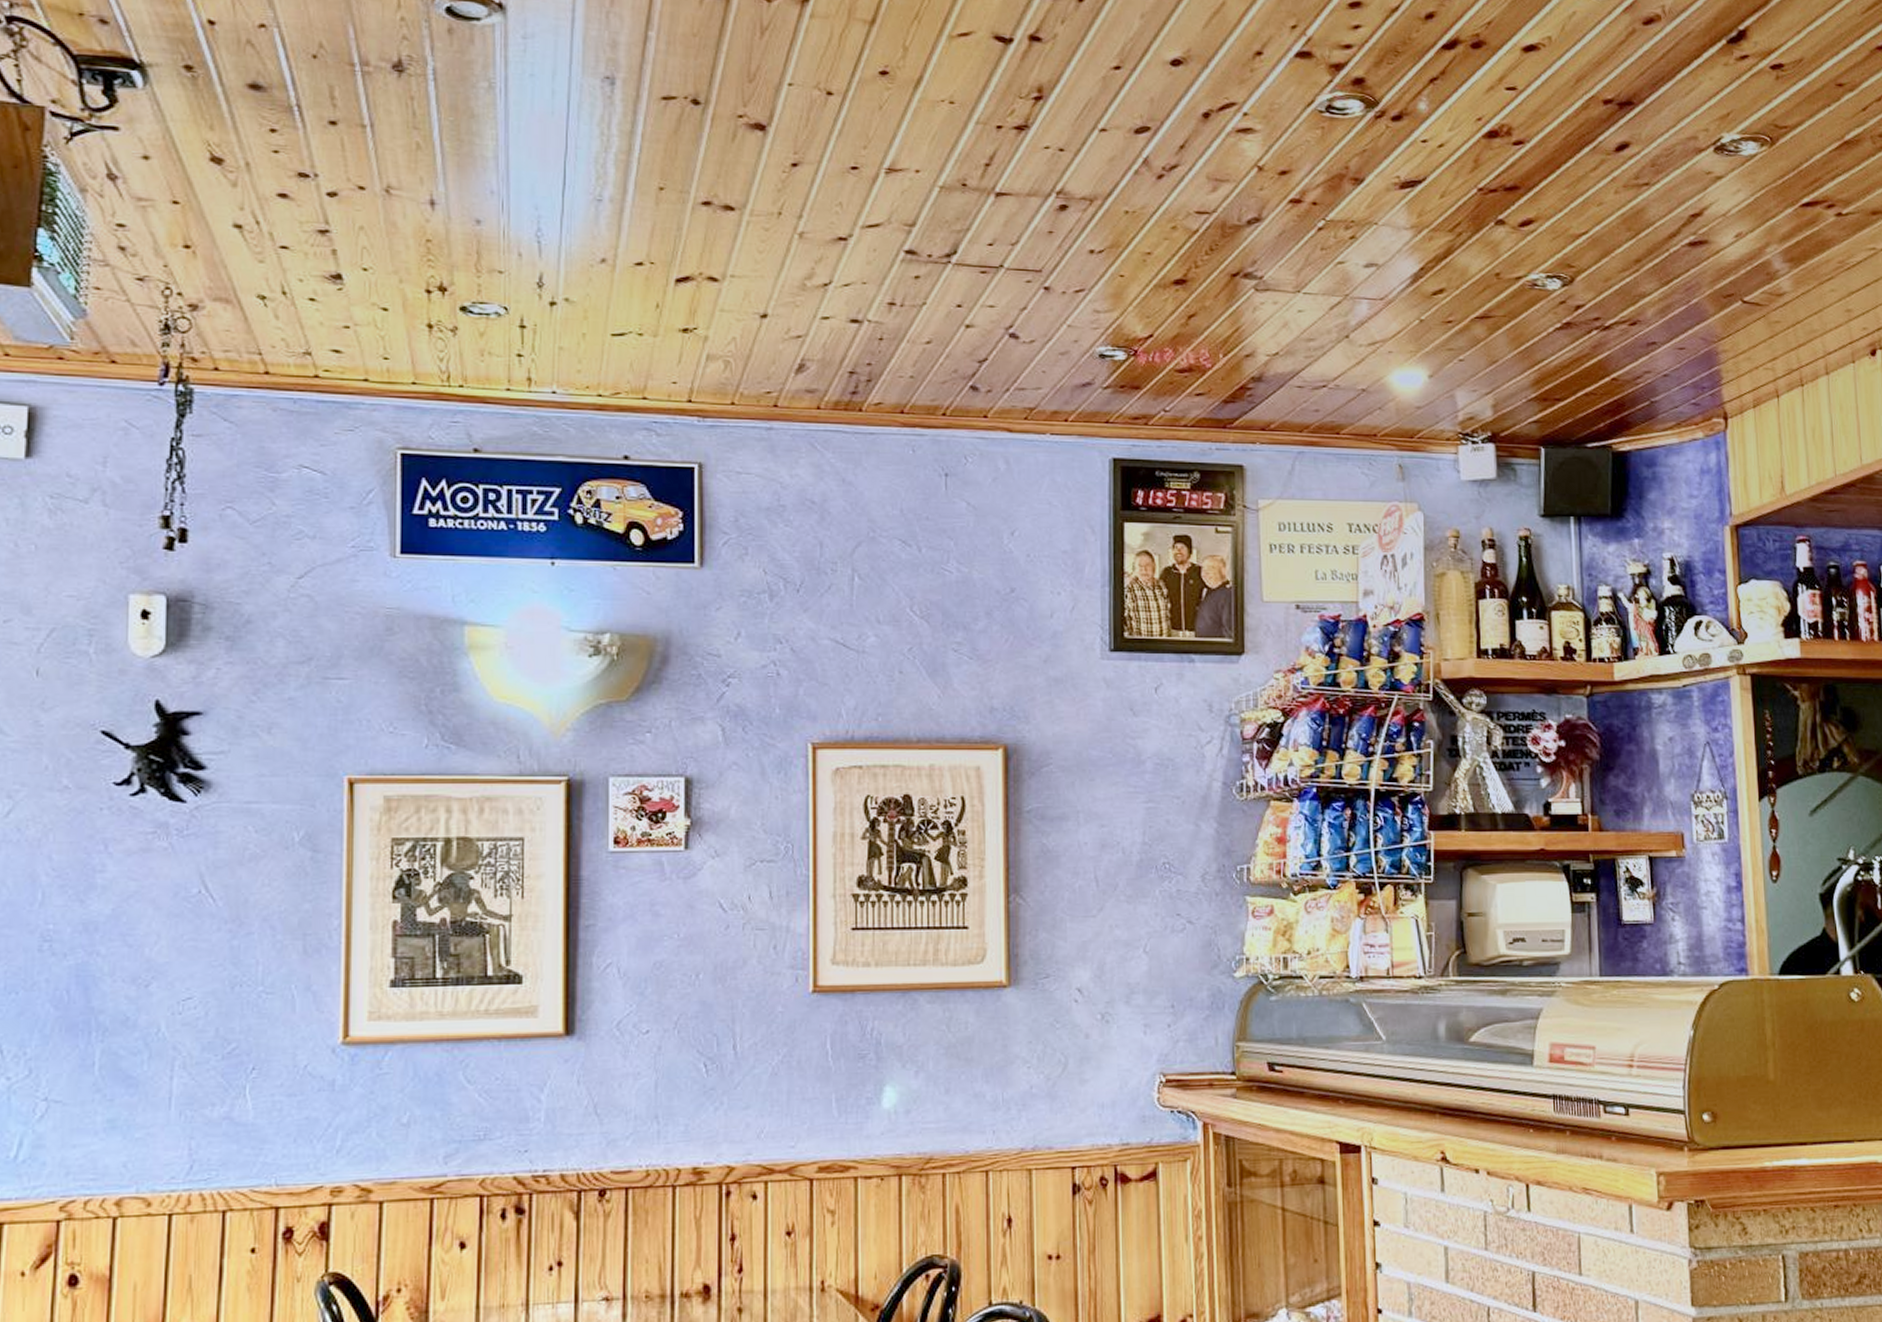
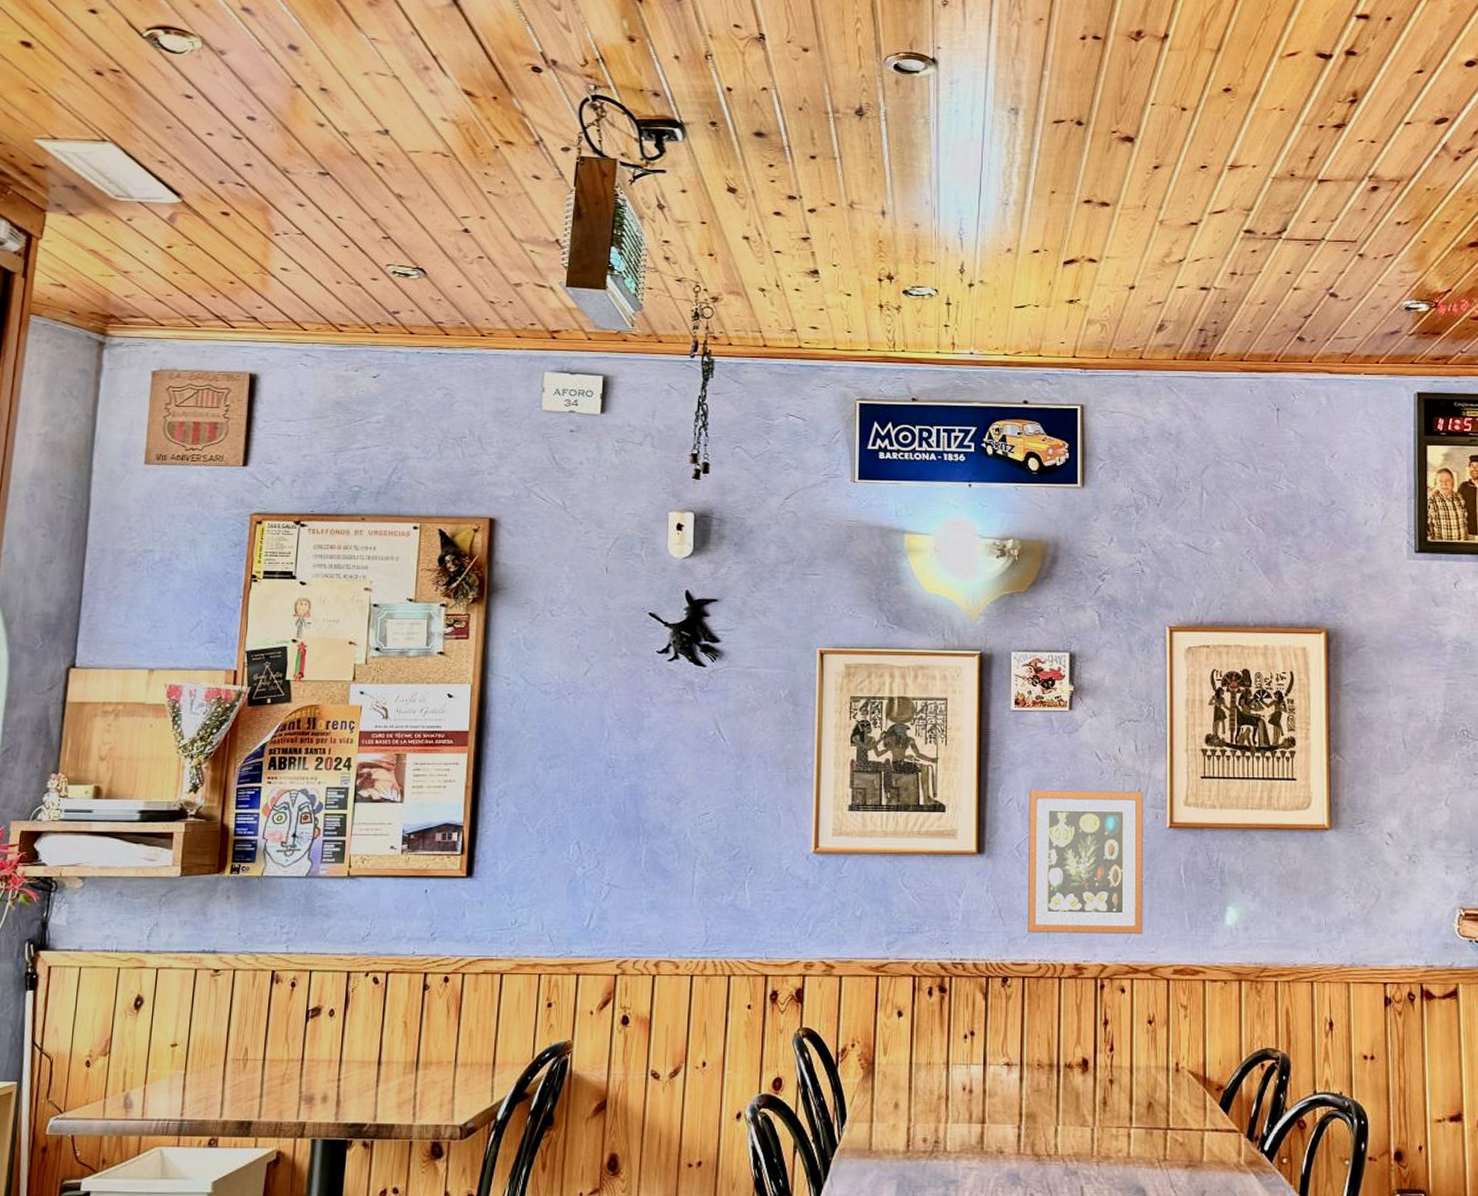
picture frame: none [631,949,780,1133] -> present [1027,790,1143,935]

